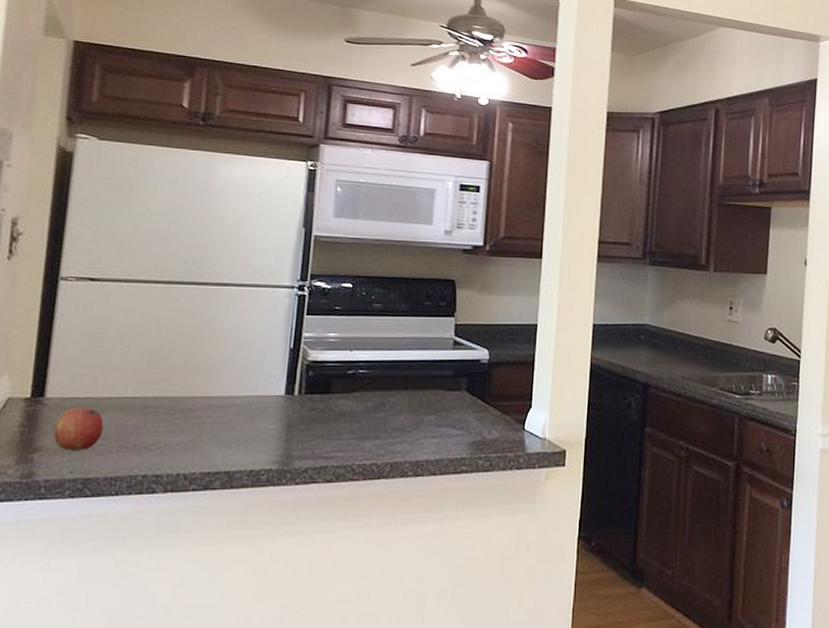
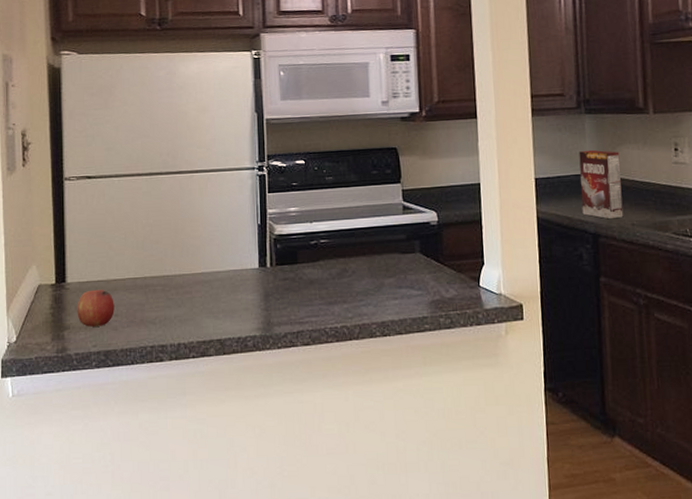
cereal box: none [636,301,678,371] -> present [579,149,624,220]

